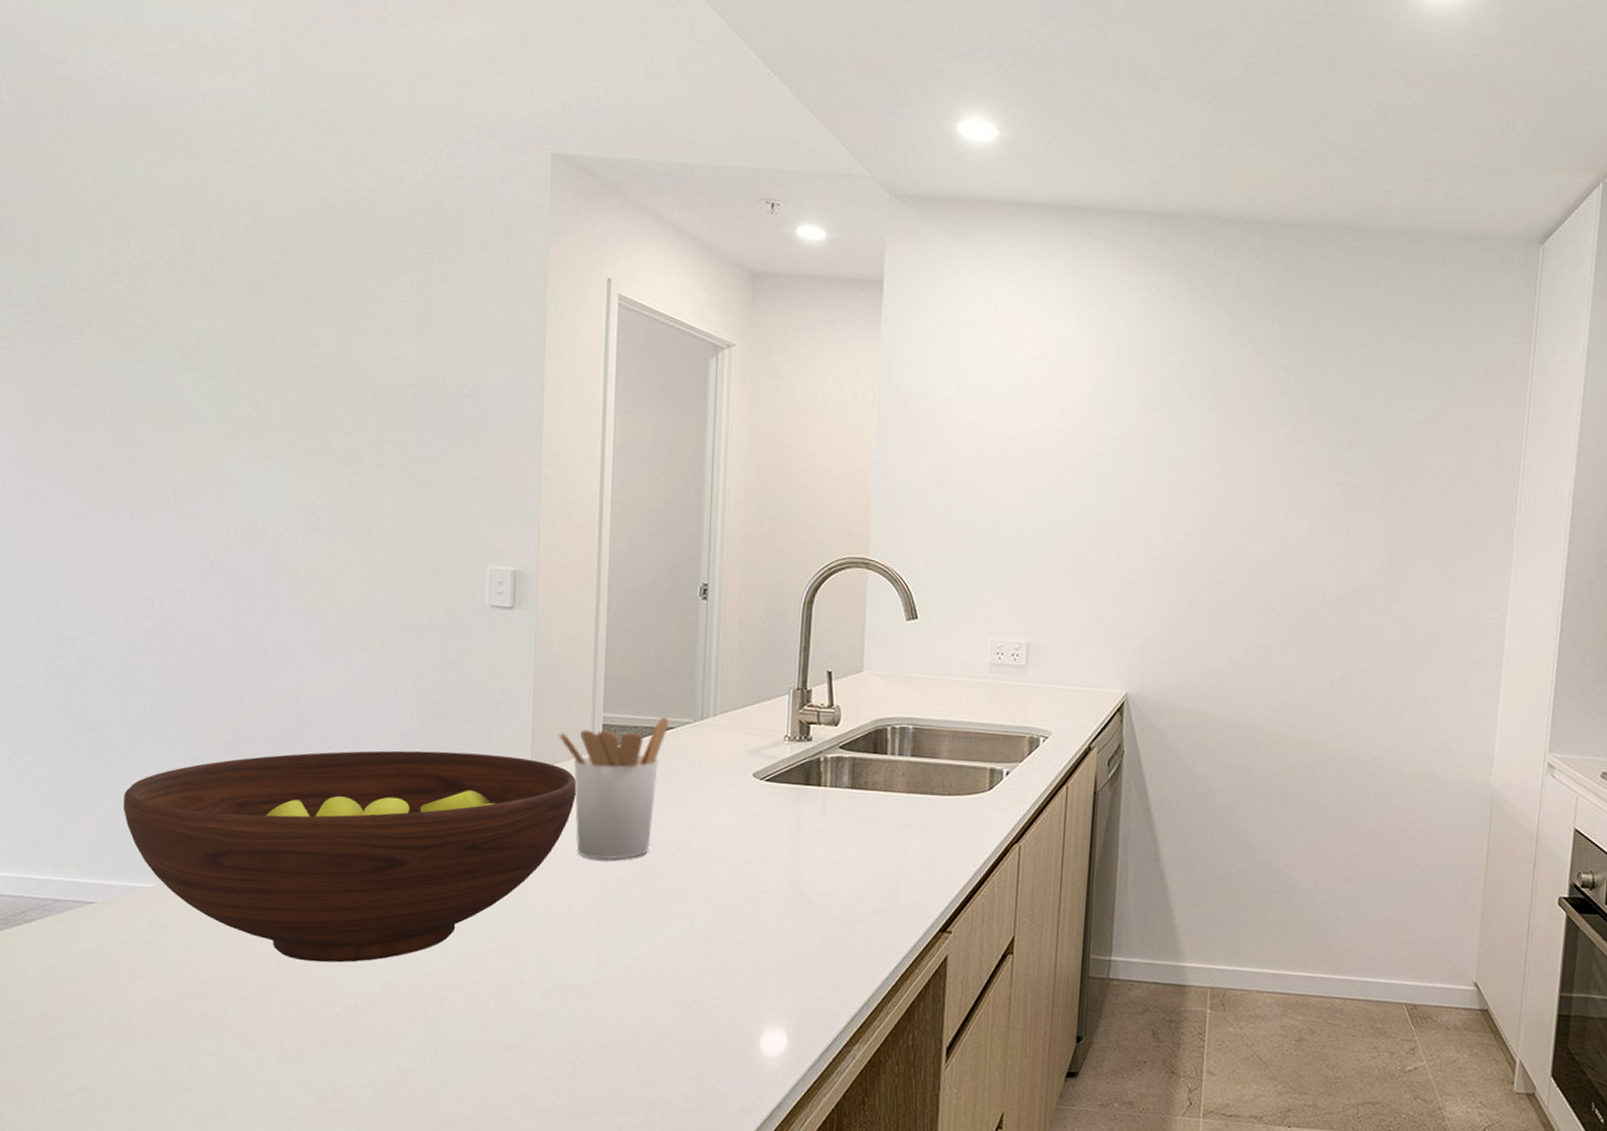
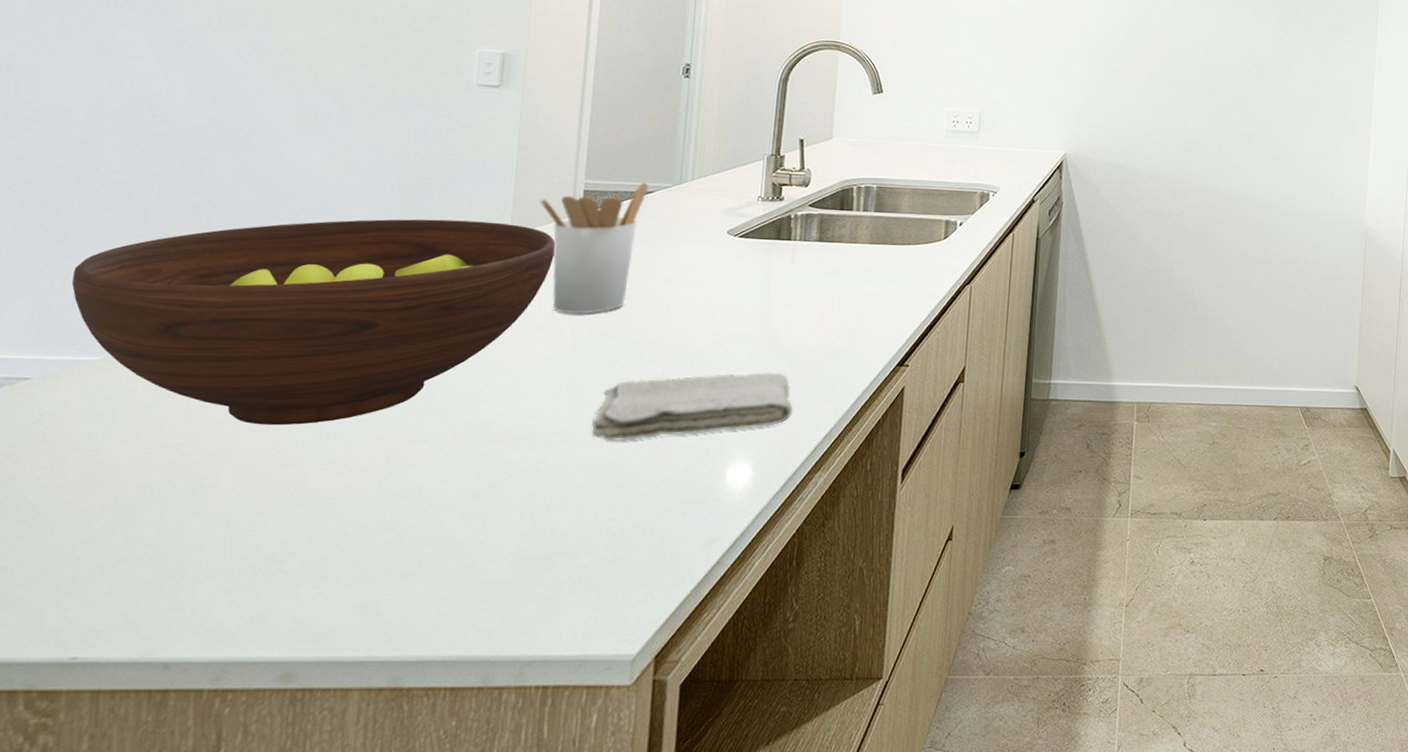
washcloth: none [621,931,828,998] -> present [592,372,793,442]

